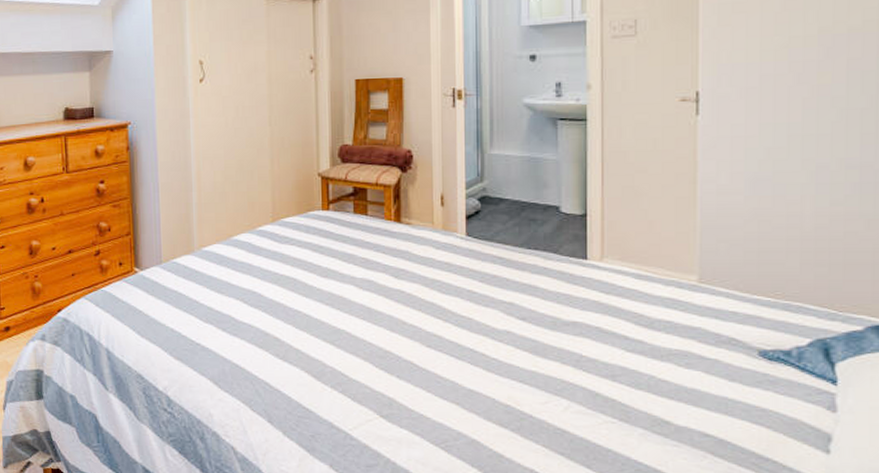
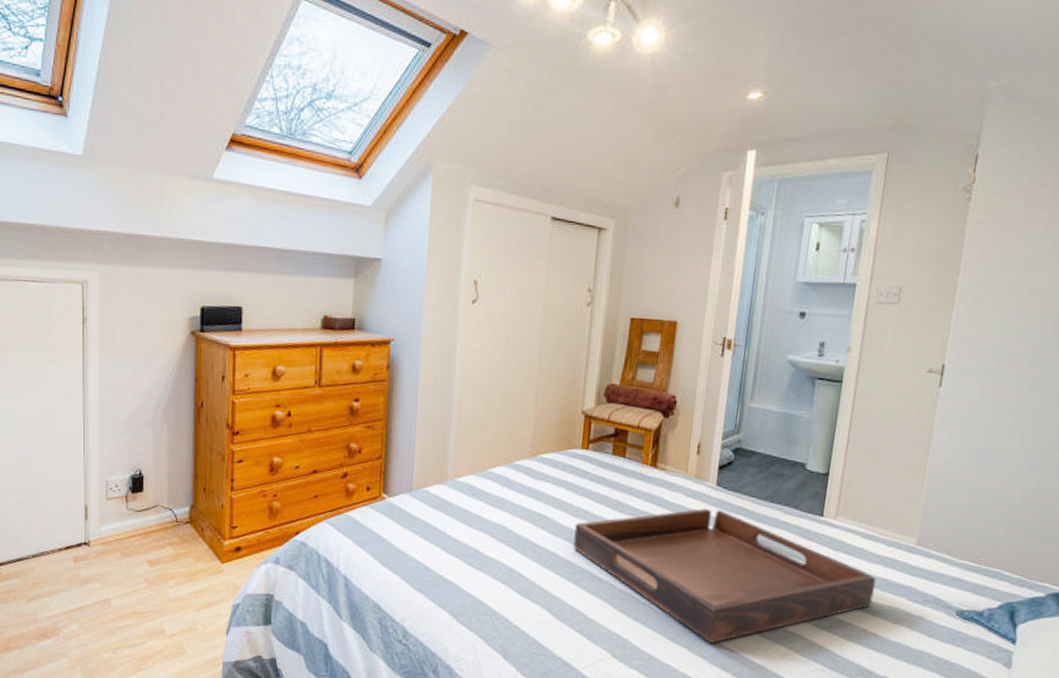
serving tray: none [325,260,658,398] -> present [573,509,876,643]

